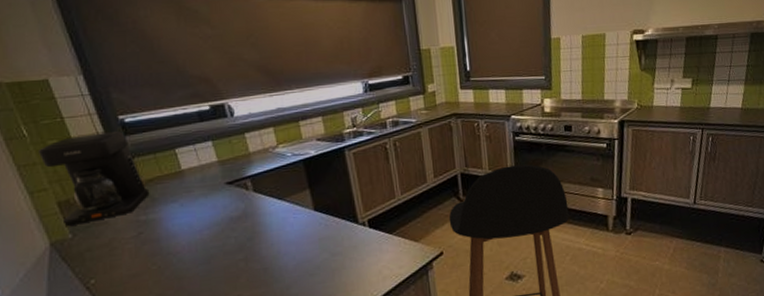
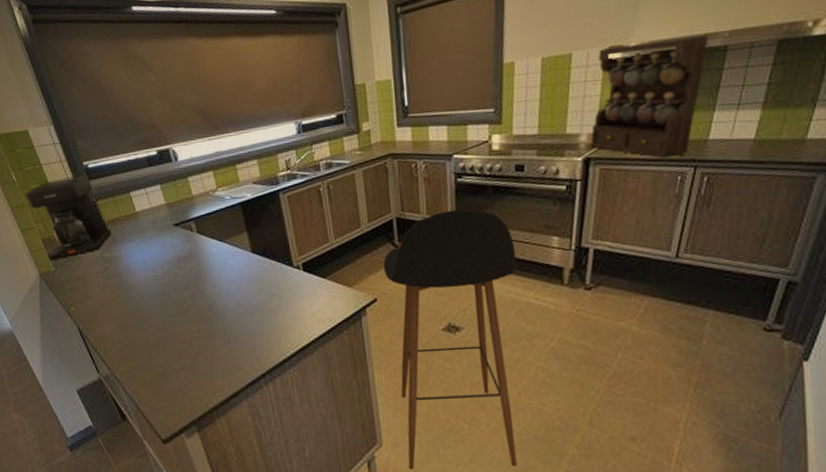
spice rack: none [623,25,704,122] -> present [590,34,709,159]

